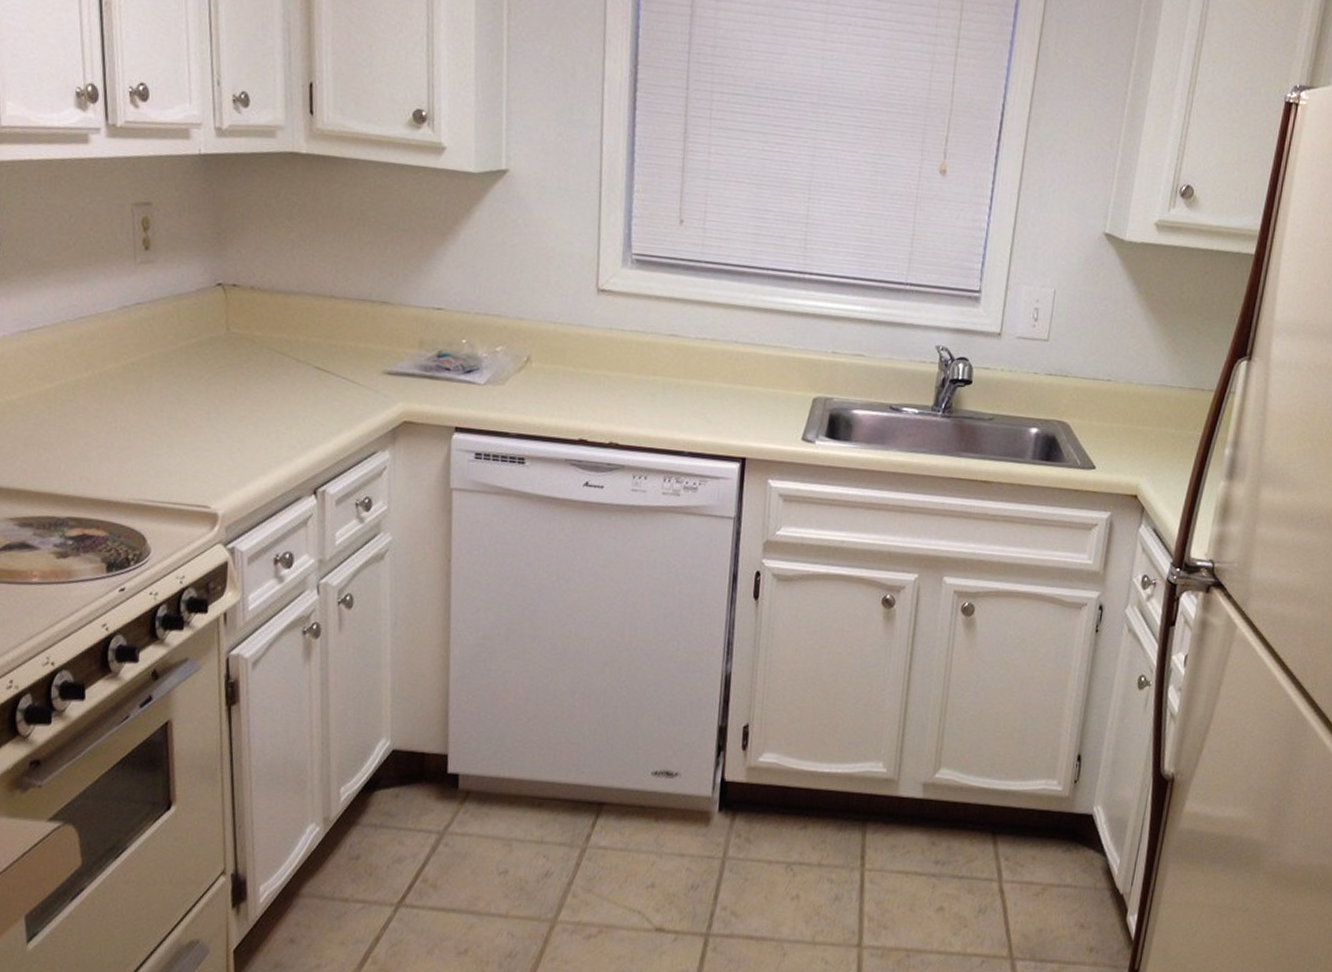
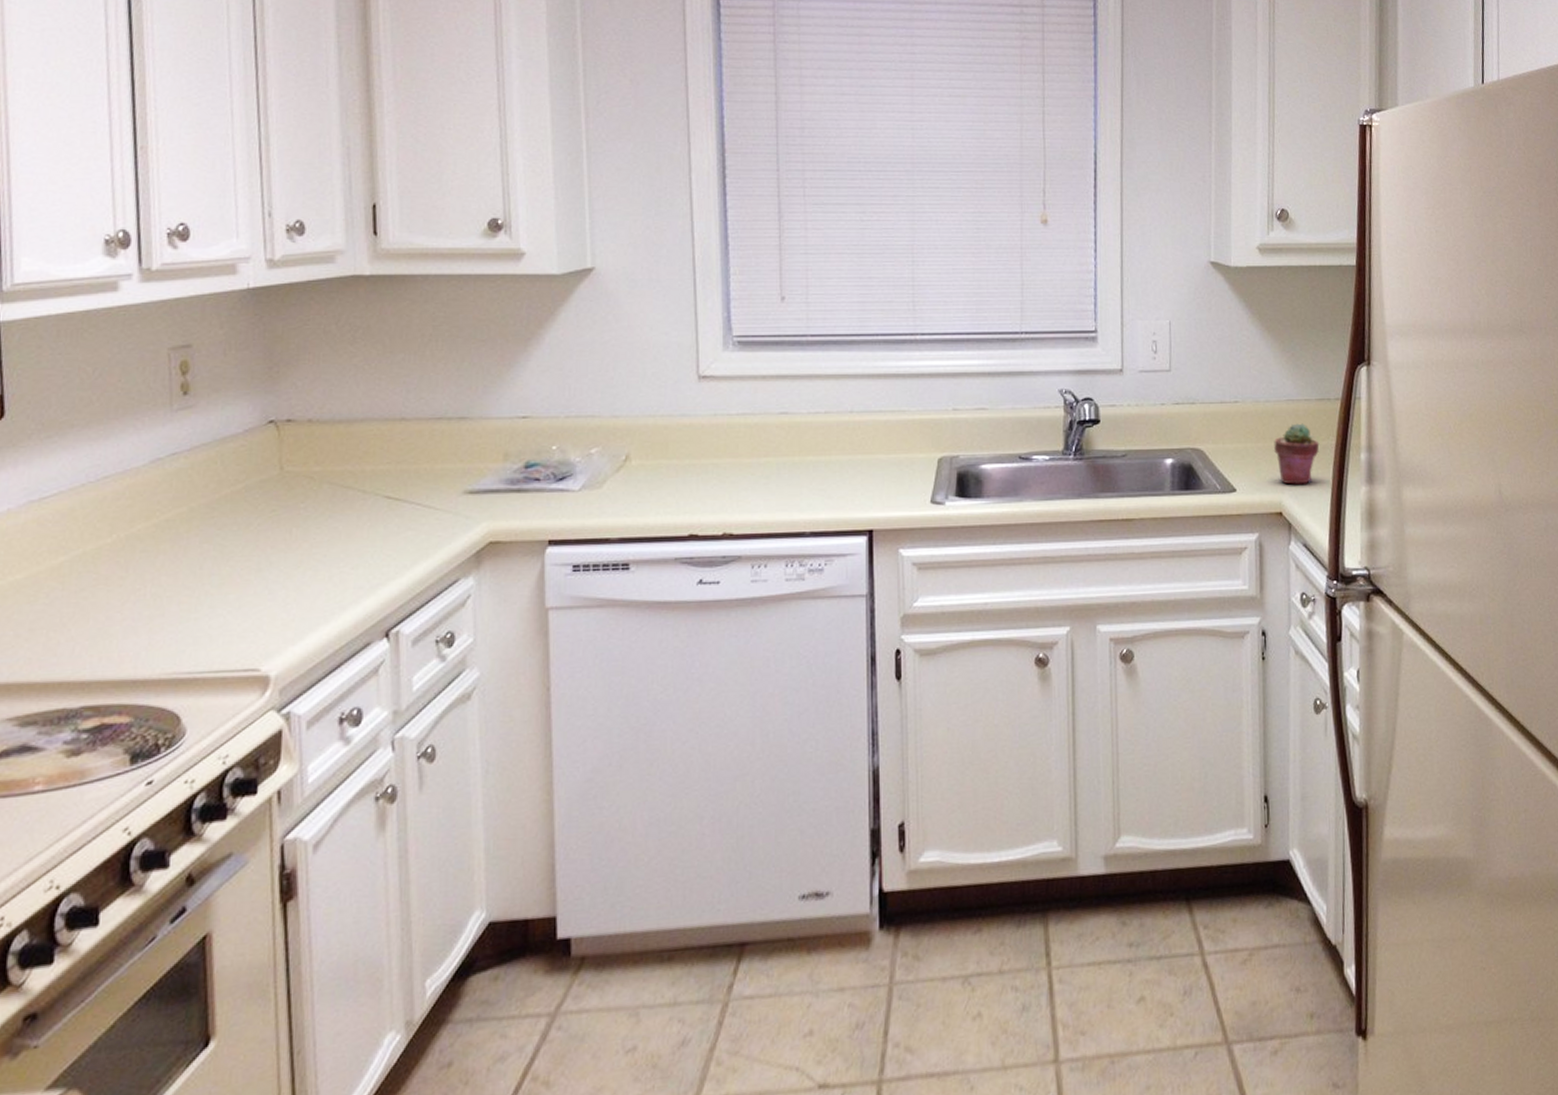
potted succulent: none [1139,409,1186,471] -> present [1274,423,1320,485]

